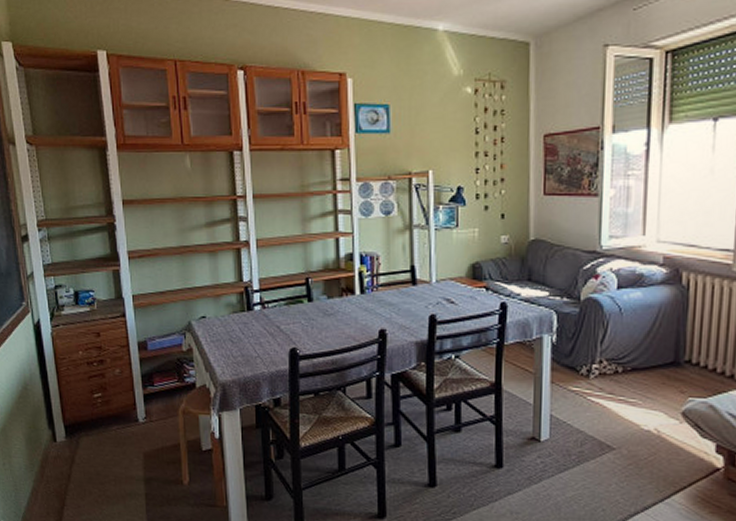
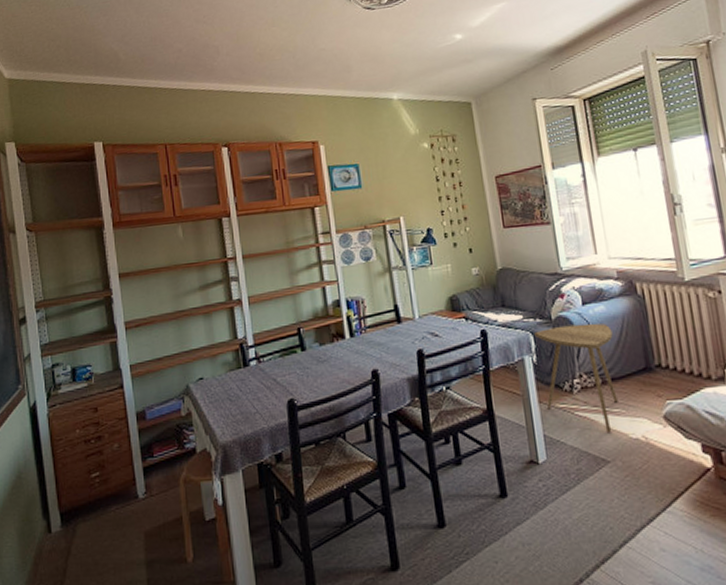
side table: none [559,308,645,422] -> present [534,323,618,433]

